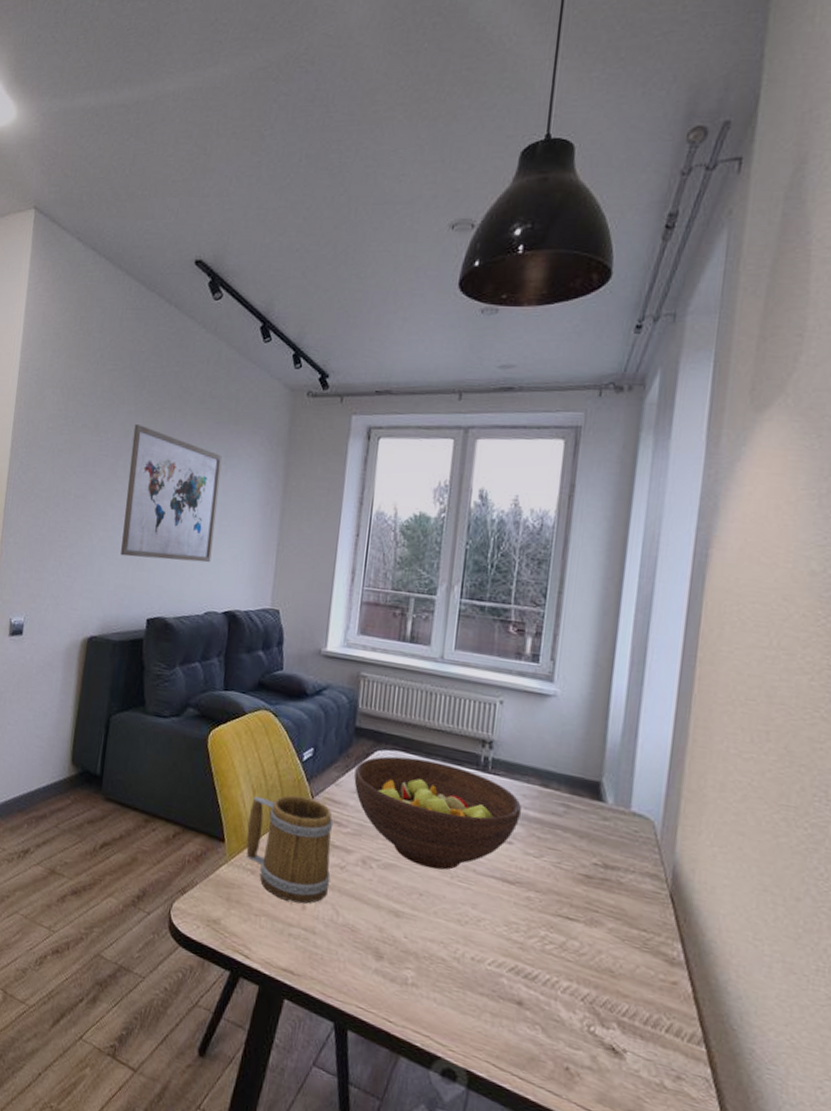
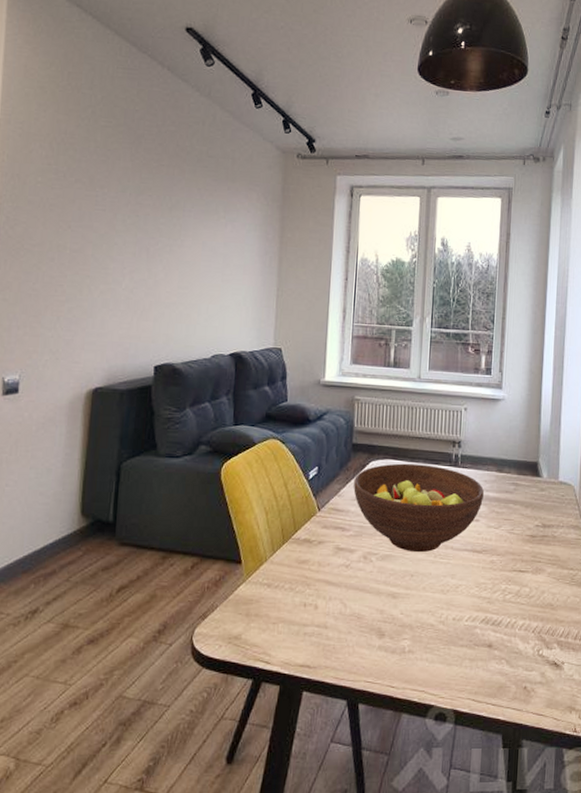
wall art: present [121,424,223,563] -> none [124,180,222,310]
mug: present [246,795,334,904] -> none [261,510,338,605]

